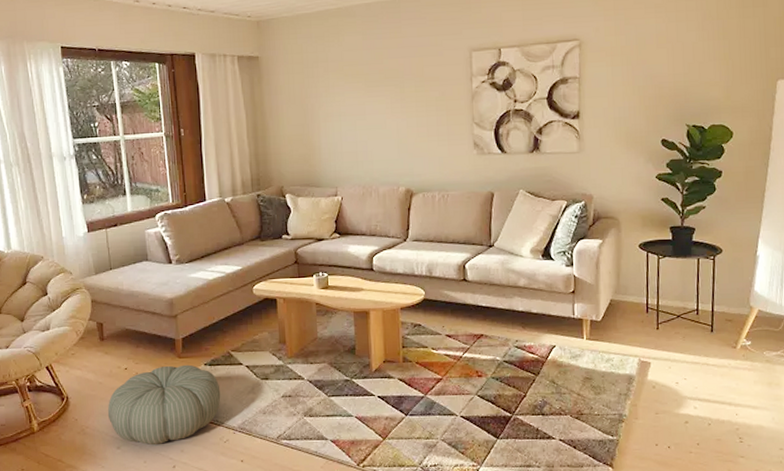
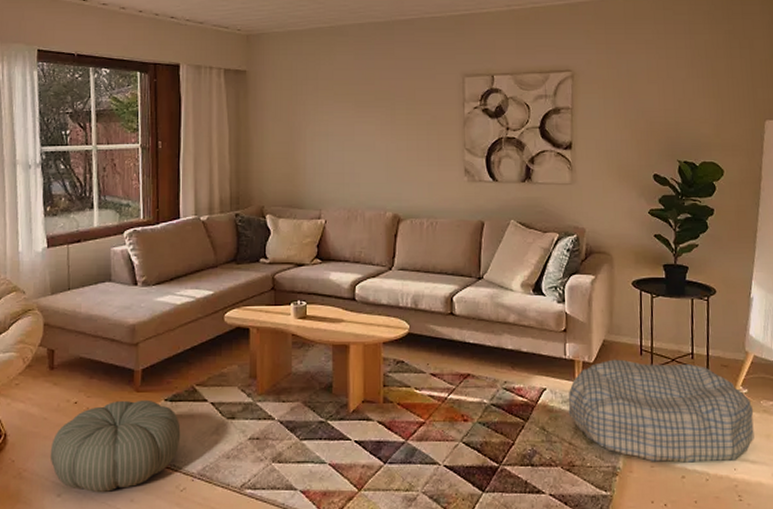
dog bed: none [576,317,757,410] -> present [568,359,754,463]

